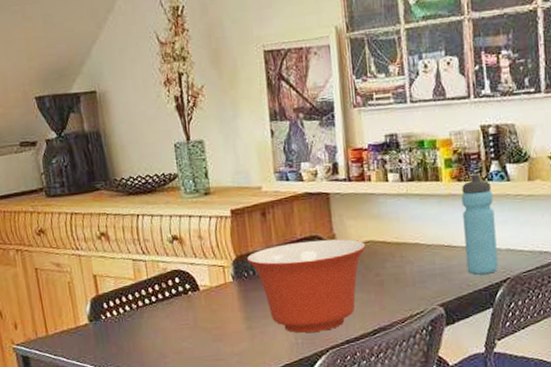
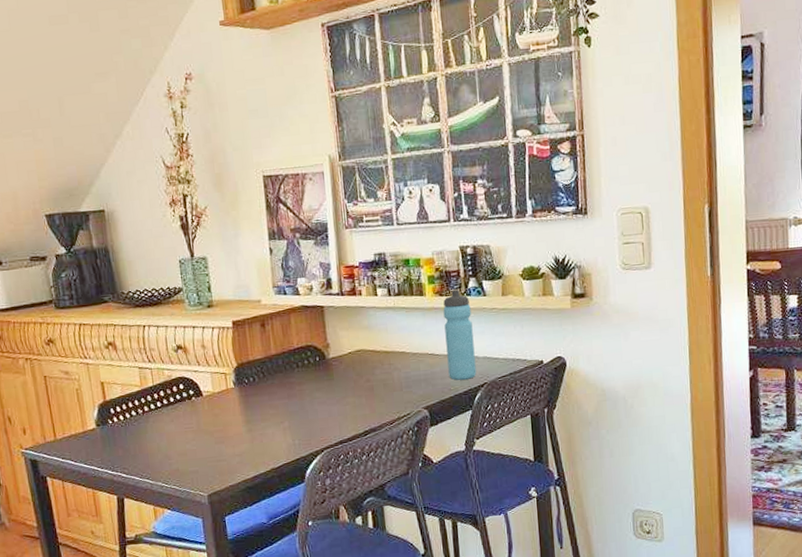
mixing bowl: present [246,239,366,333] -> none [247,348,357,435]

